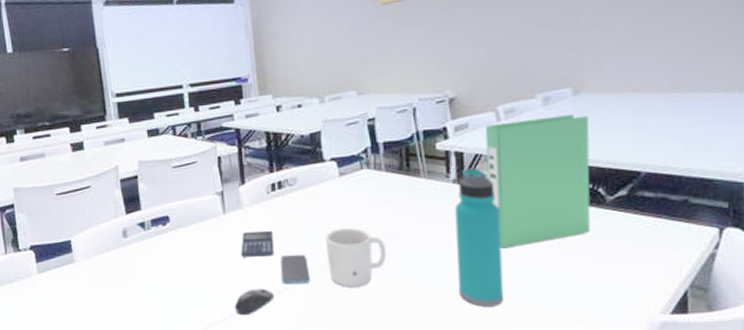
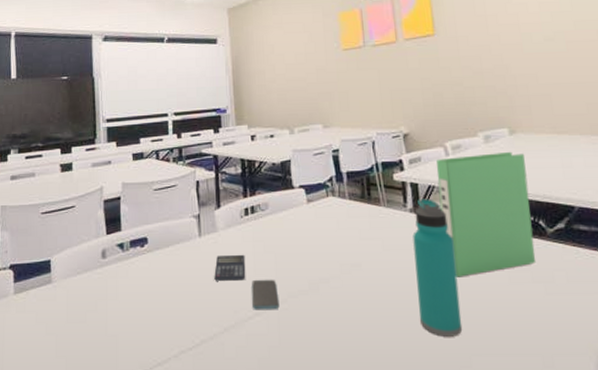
computer mouse: present [234,288,275,314] -> none [205,314,245,341]
mug: present [325,228,387,287] -> none [294,254,352,314]

